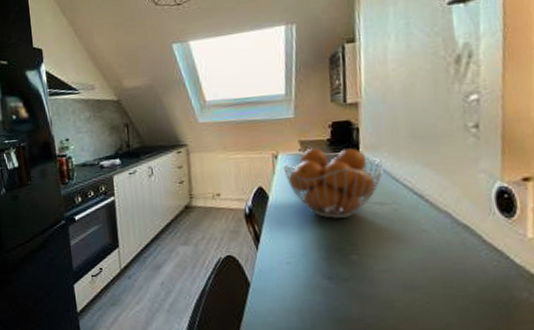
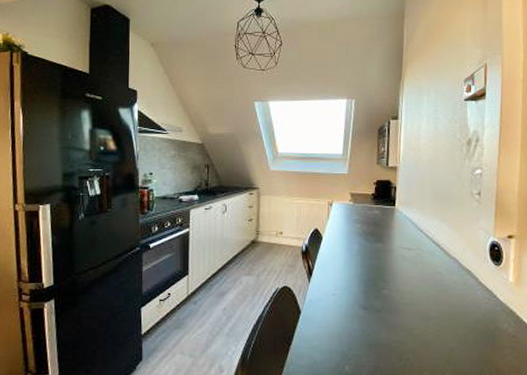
fruit basket: present [283,147,384,219] -> none [336,199,413,259]

